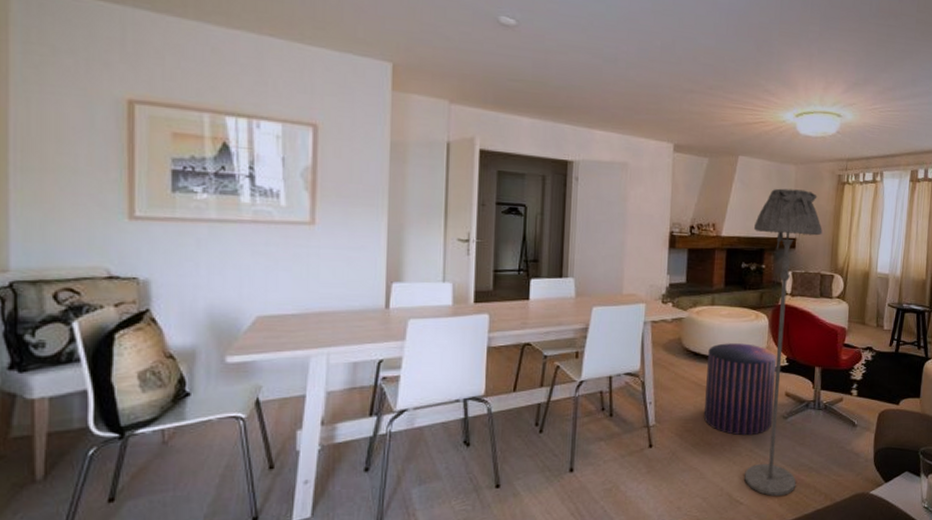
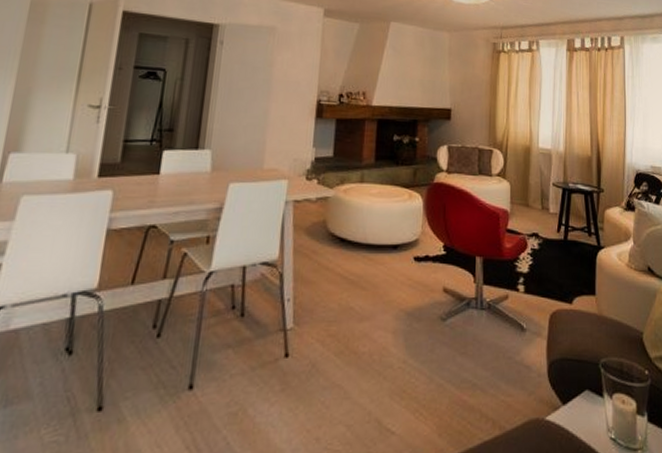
pouf: present [704,343,777,436] -> none [350,227,433,343]
floor lamp: present [744,188,822,496] -> none [397,56,479,423]

